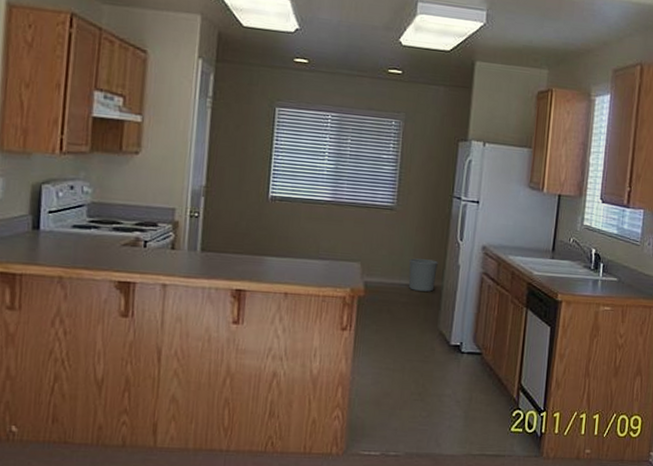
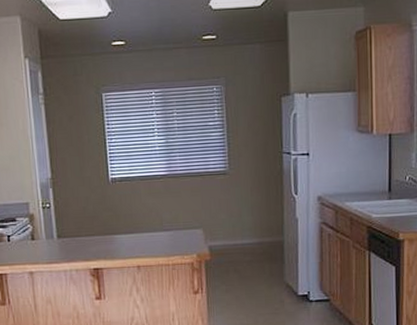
waste bin: present [408,258,438,292] -> none [248,217,277,248]

